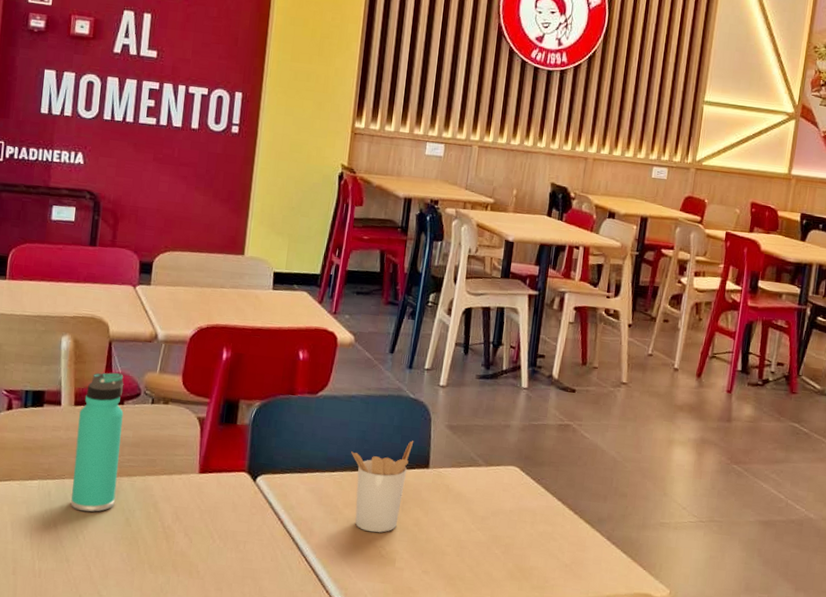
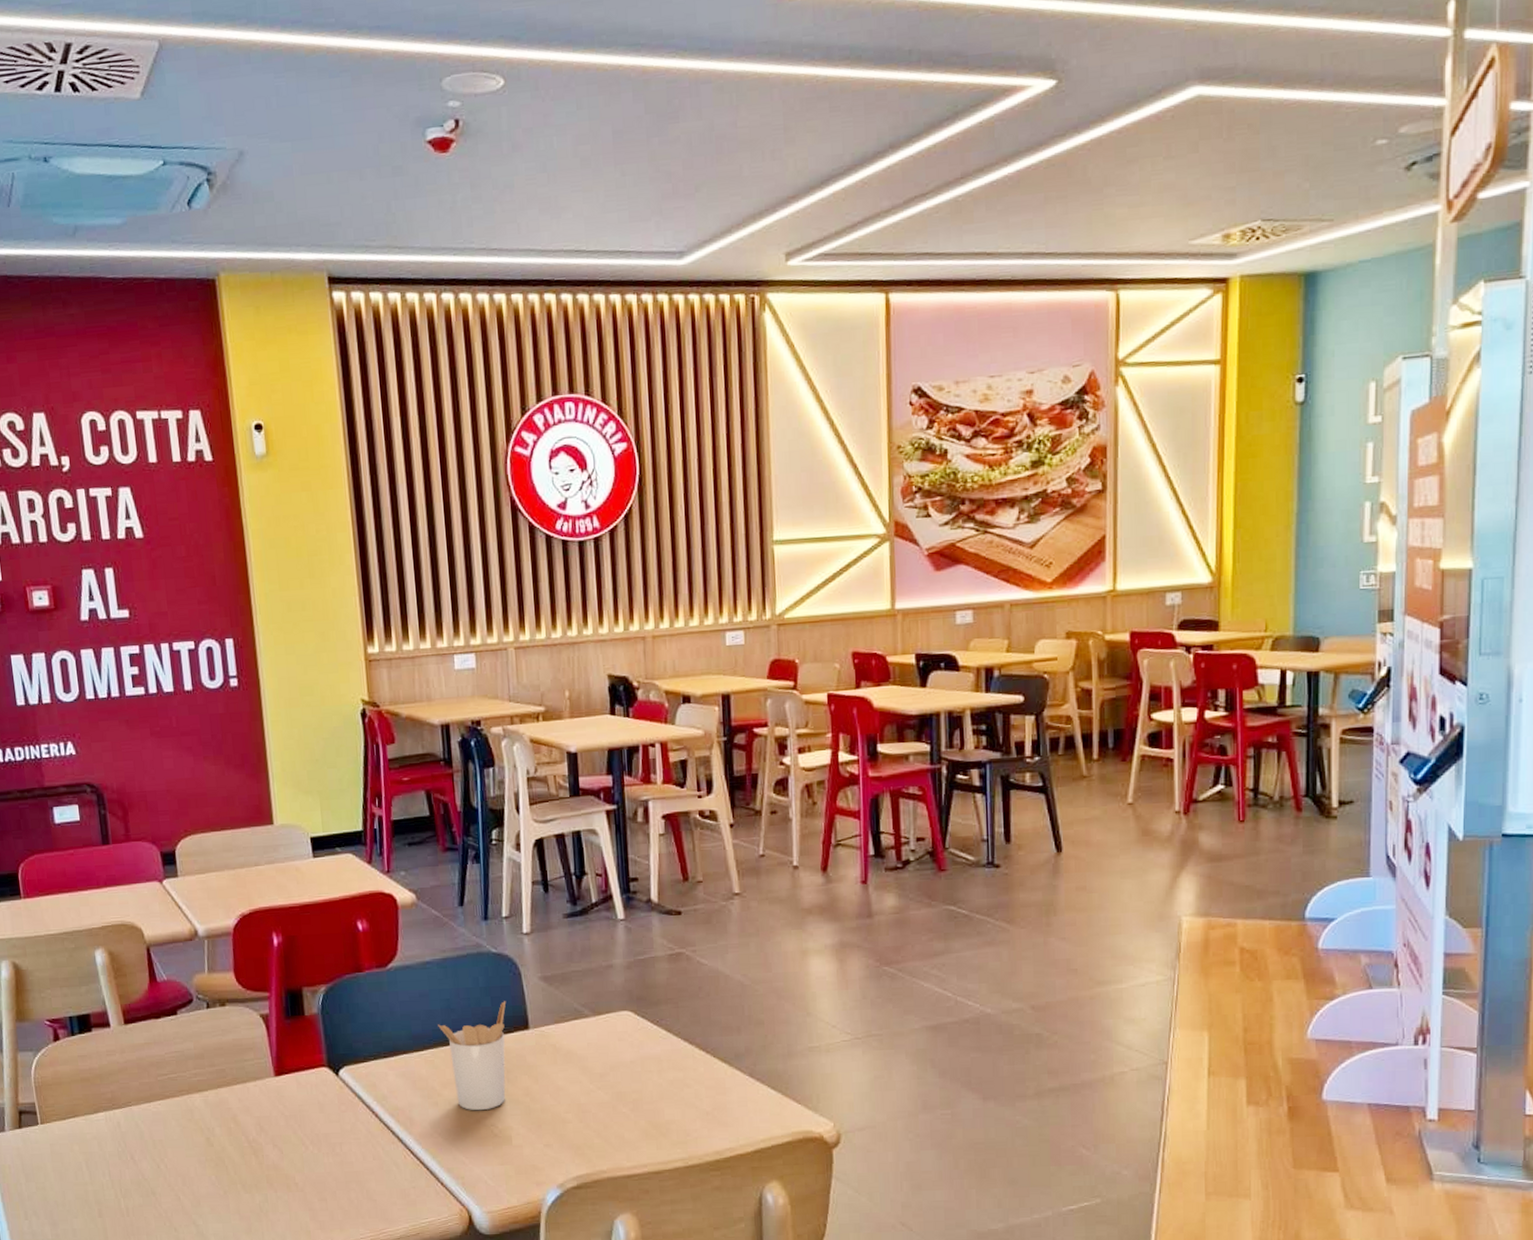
thermos bottle: present [71,372,124,512] -> none [131,980,191,1138]

